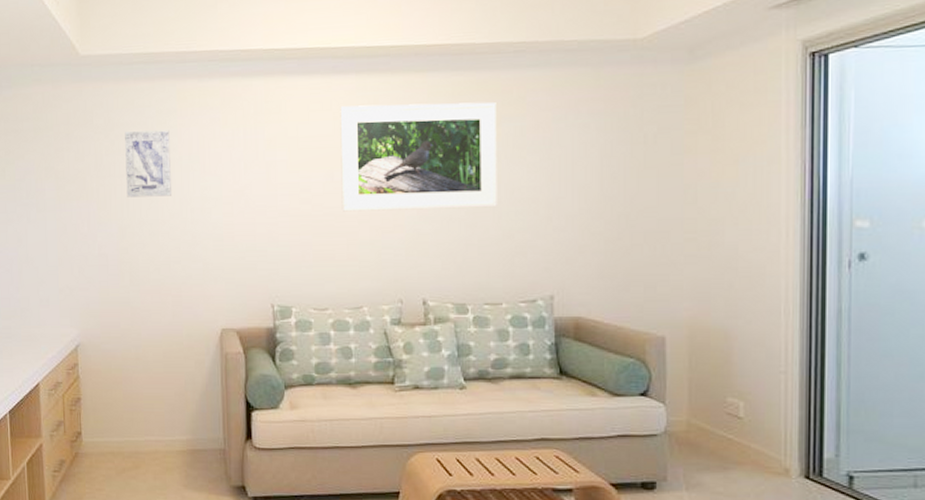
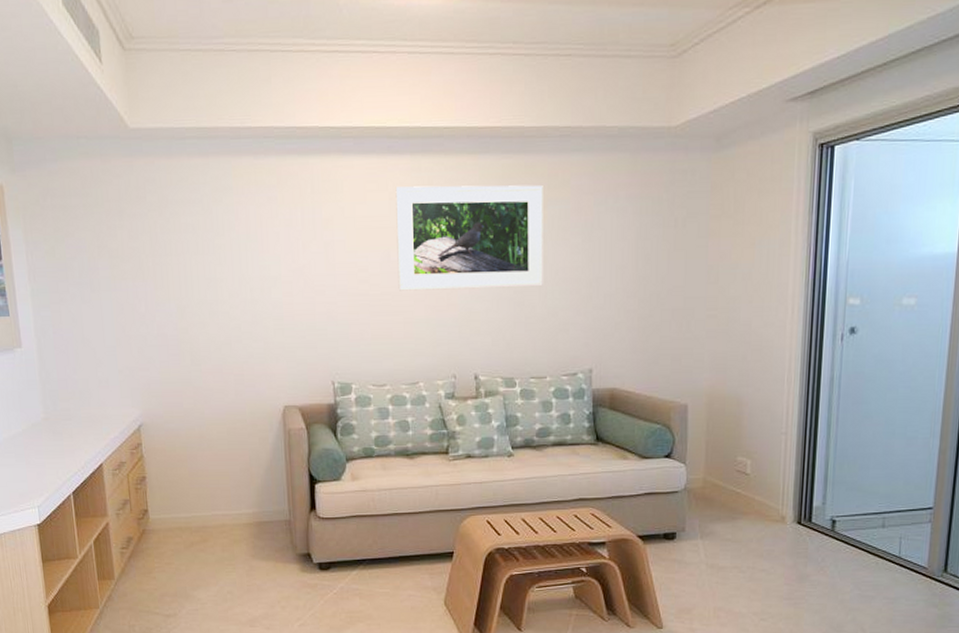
wall art: present [125,130,173,198] -> none [180,208,231,277]

